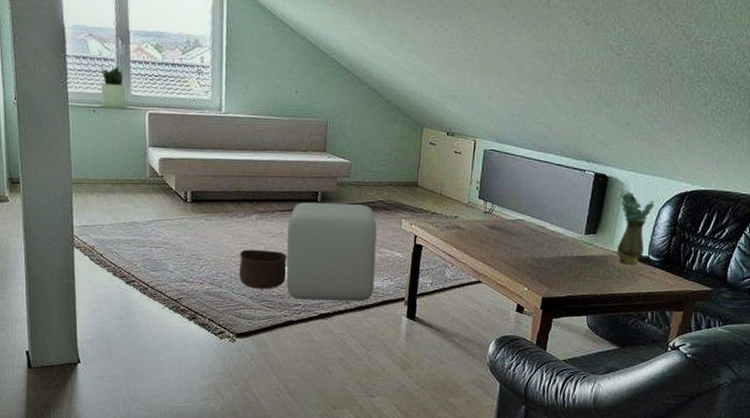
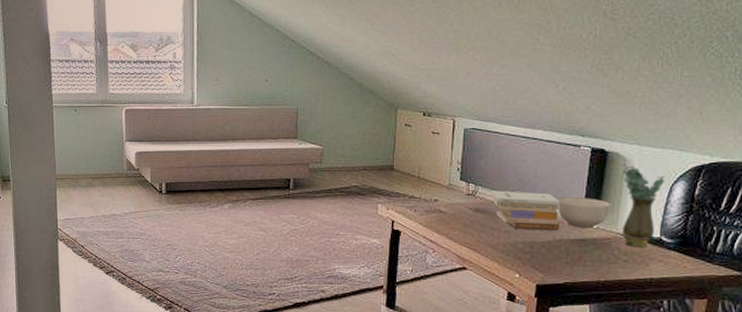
planter: present [99,65,129,110] -> none [80,67,107,108]
basket: present [239,249,287,289] -> none [213,238,260,278]
pouf: present [286,202,377,301] -> none [260,190,351,290]
books: none [505,209,567,249] -> present [490,190,561,231]
bowl: none [563,217,610,247] -> present [558,196,612,229]

